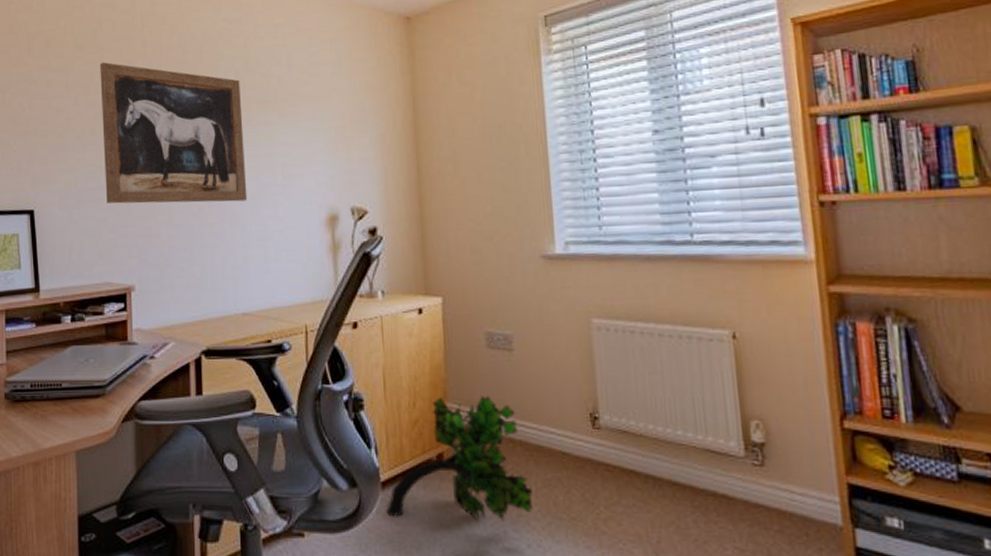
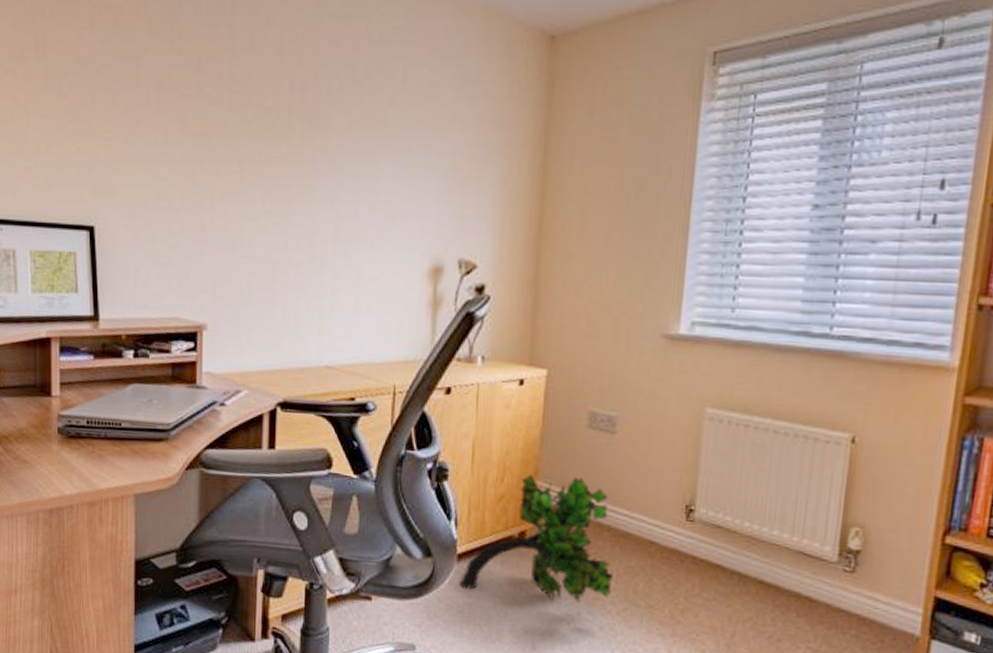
wall art: present [100,62,248,204] -> none [177,53,344,240]

